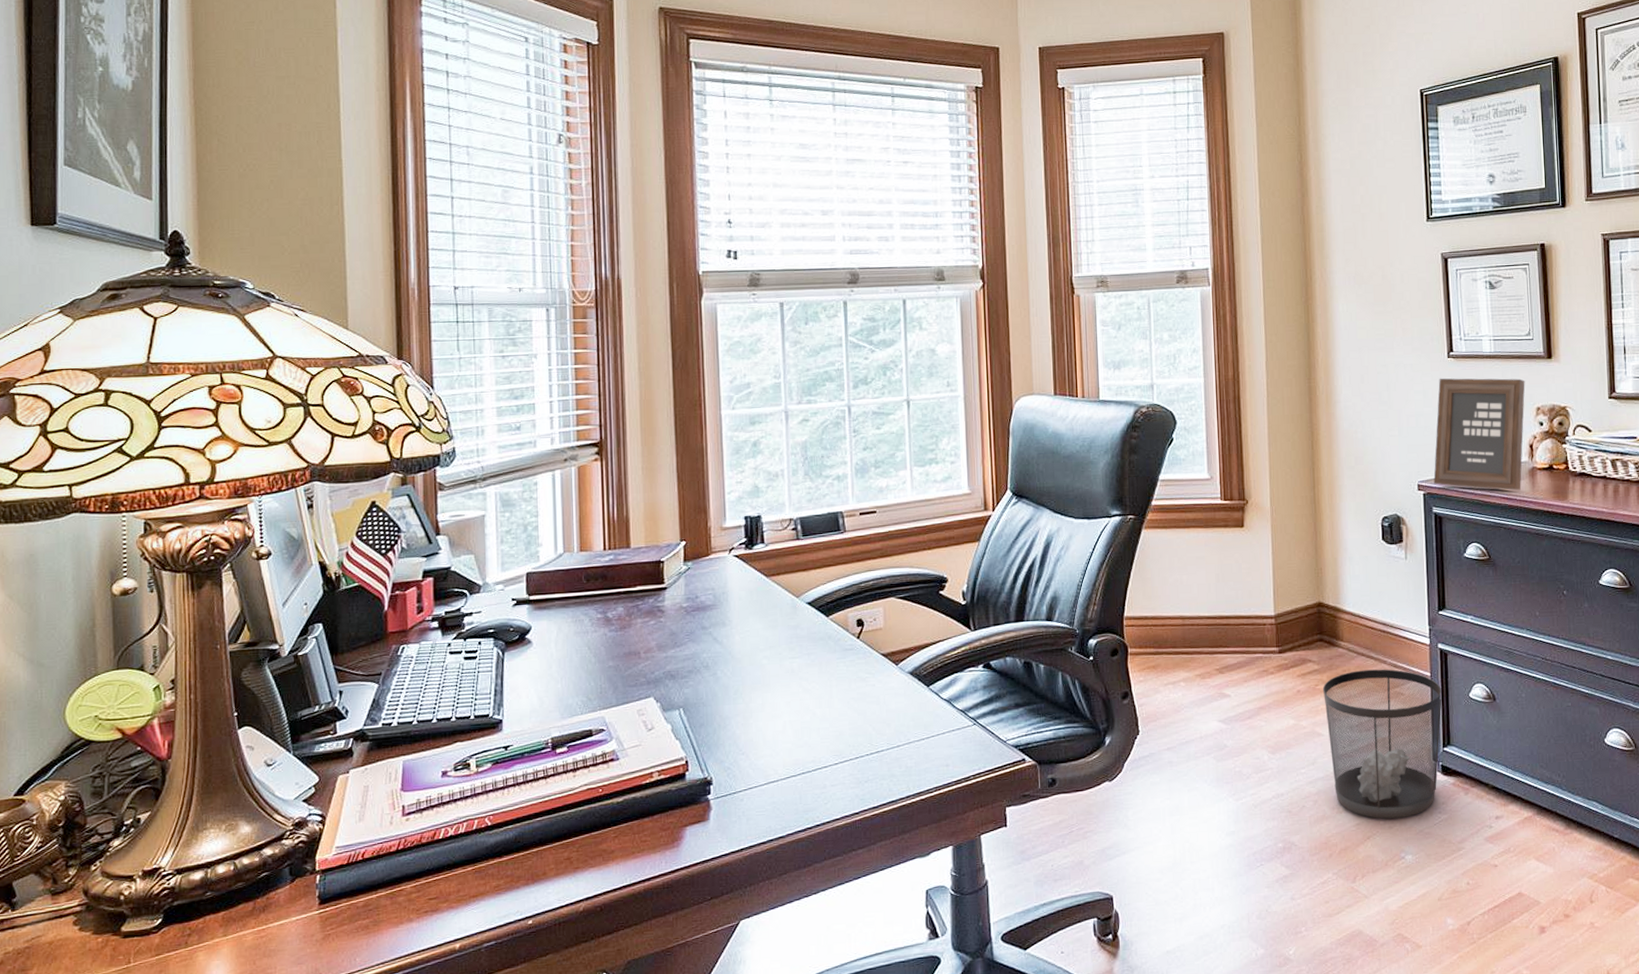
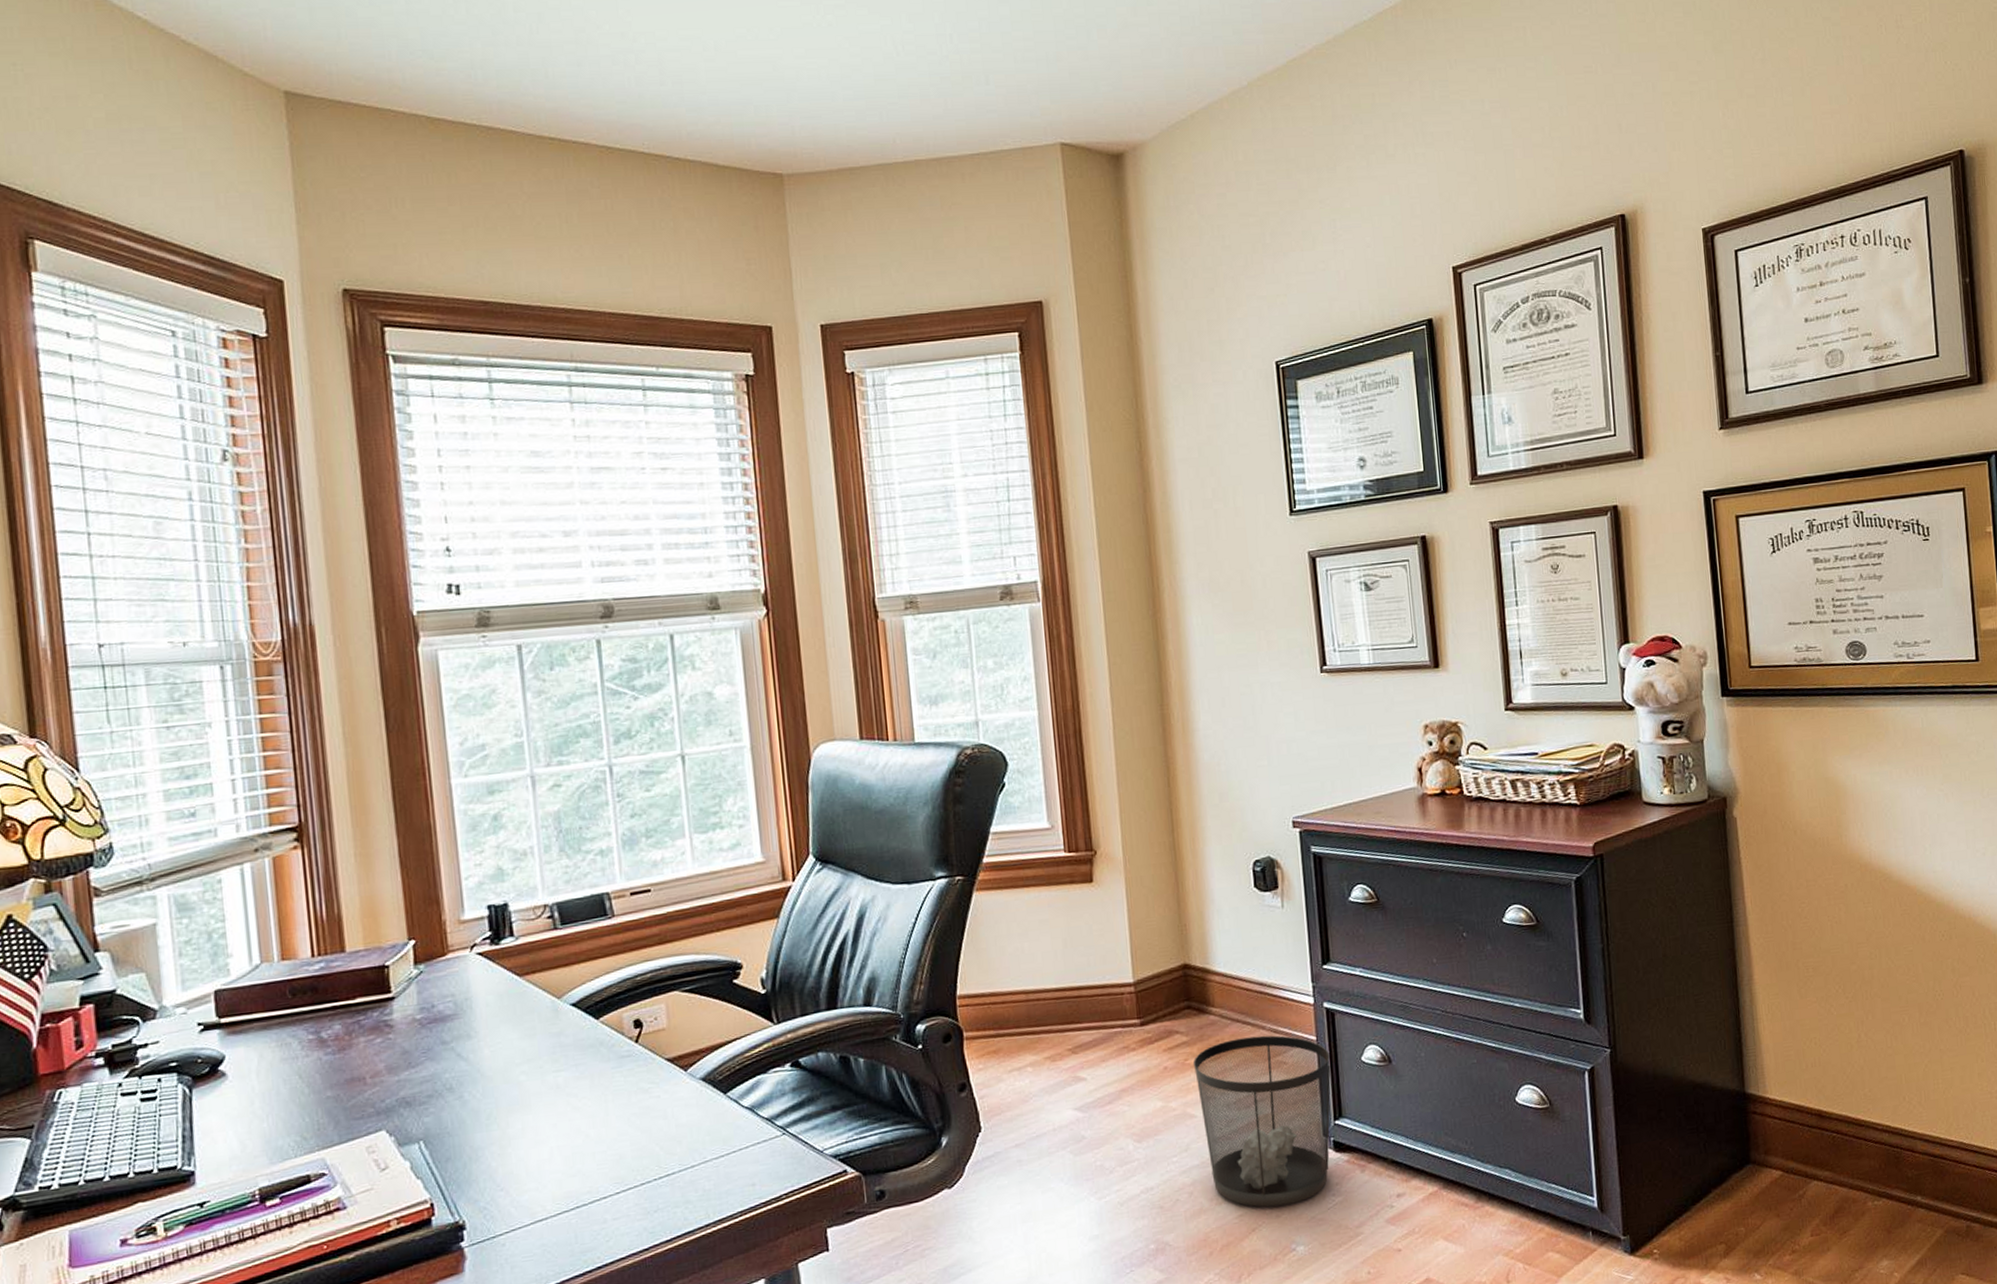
picture frame: present [1433,378,1525,491] -> none [1310,693,1411,822]

